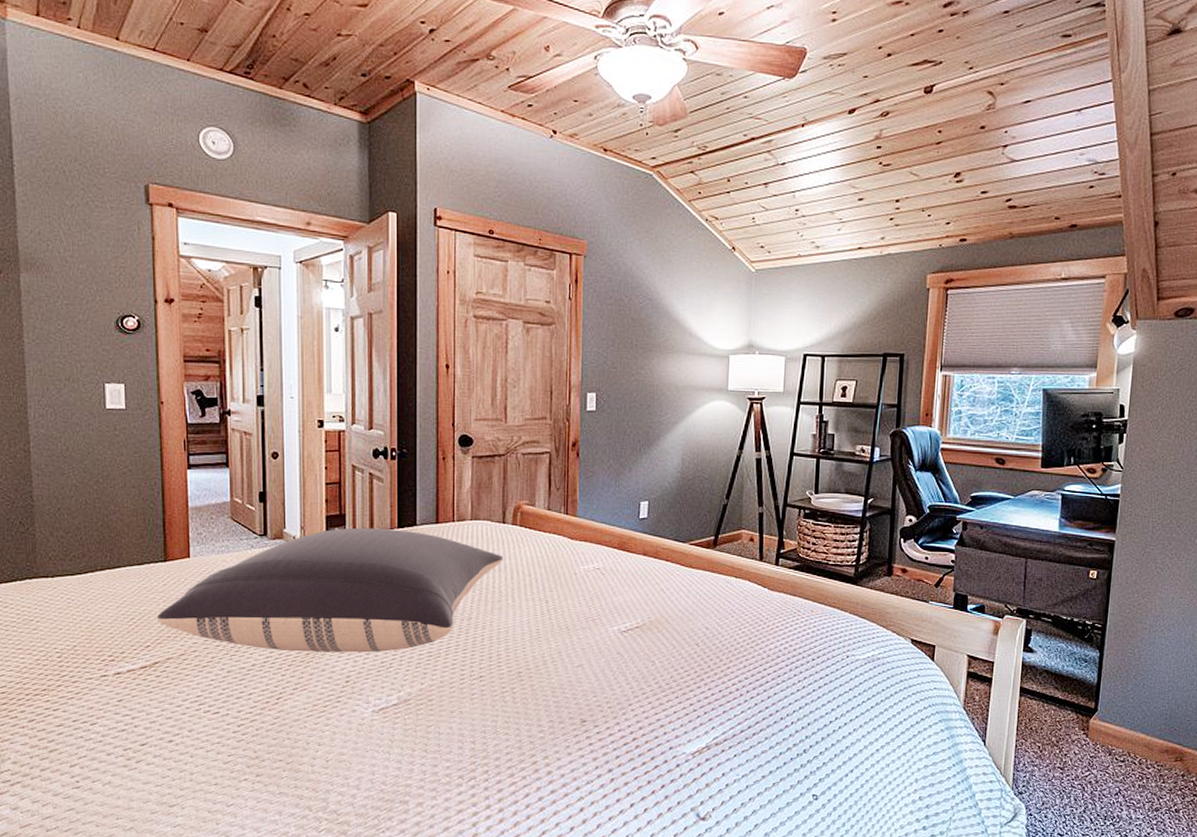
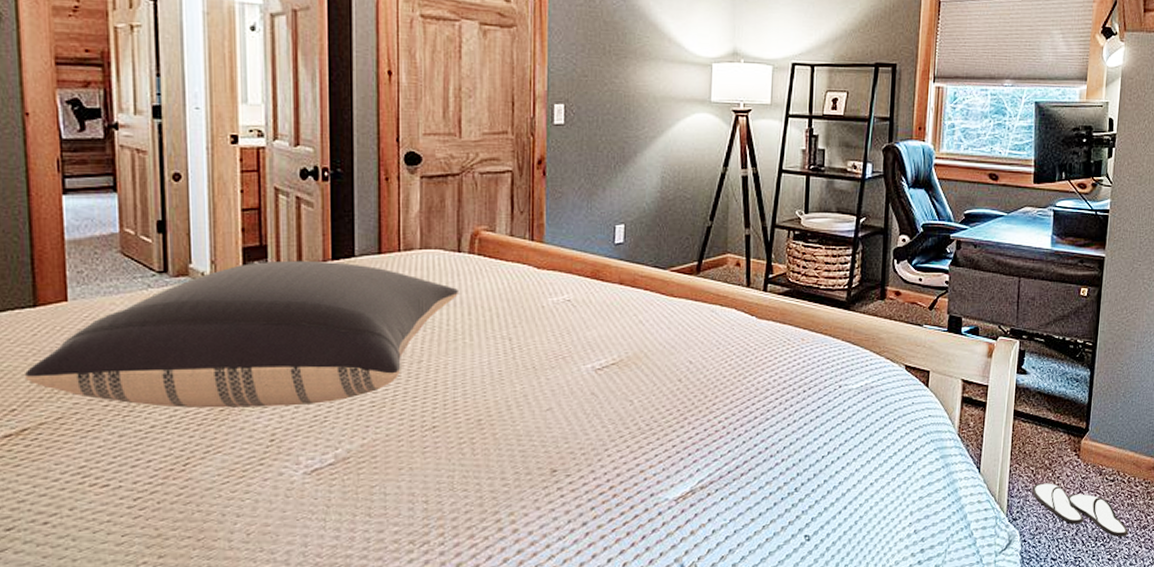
slippers: none [1039,759,1140,817] -> present [1032,483,1129,537]

